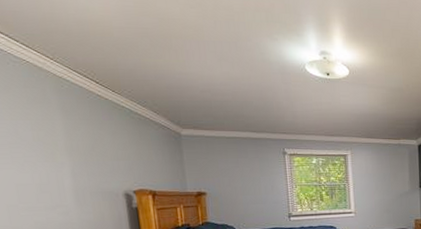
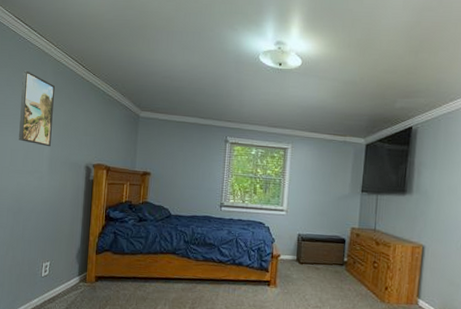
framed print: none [10,89,72,176] -> present [19,70,55,146]

